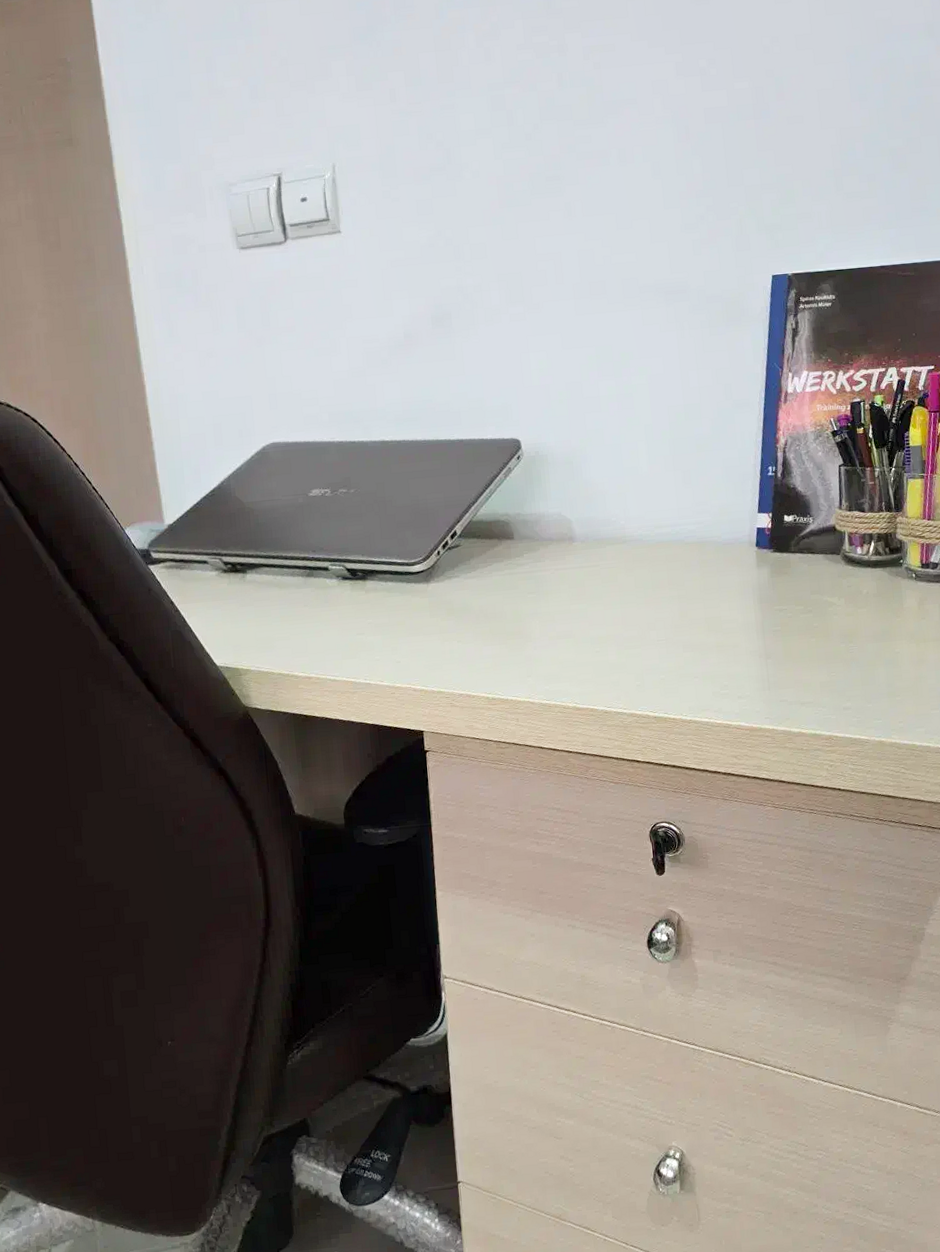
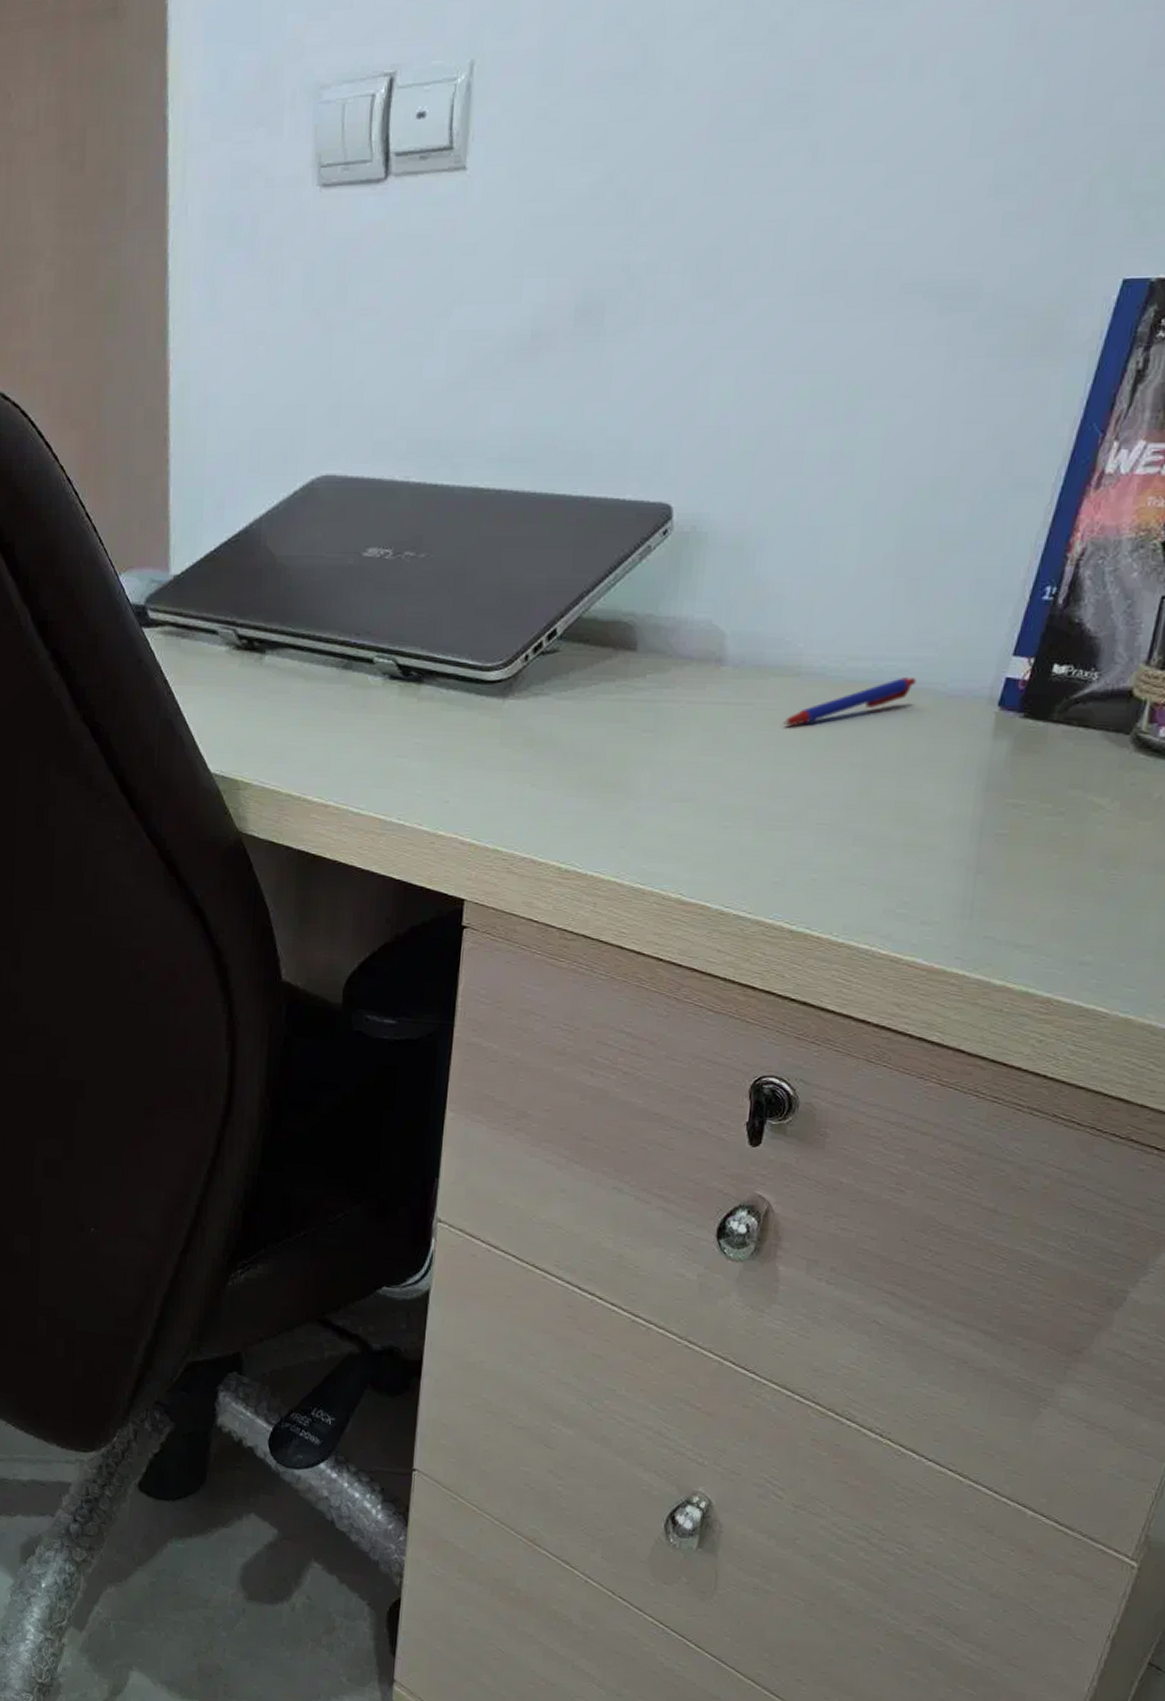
pen: none [621,534,702,577] -> present [783,676,917,726]

